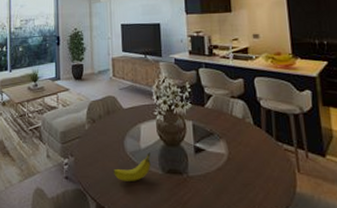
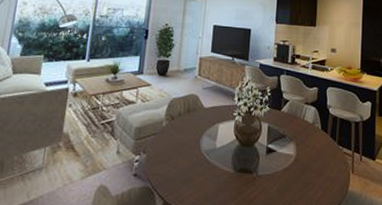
fruit: present [112,152,152,181] -> none [185,151,226,179]

